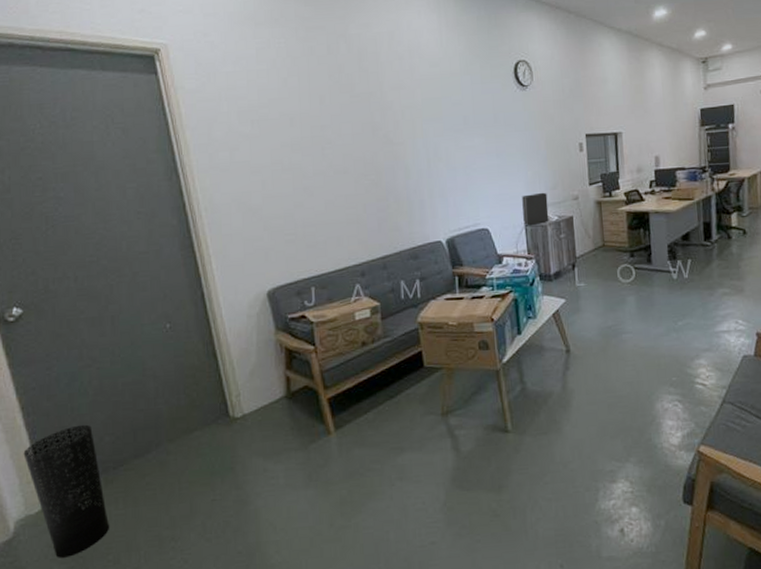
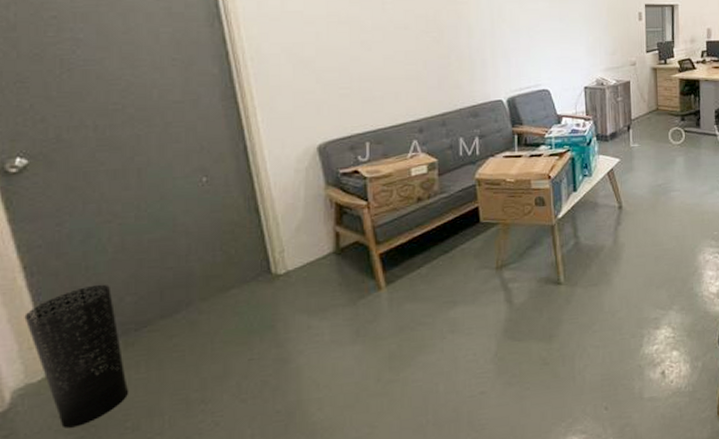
binder: present [522,192,549,226] -> none [583,57,608,89]

